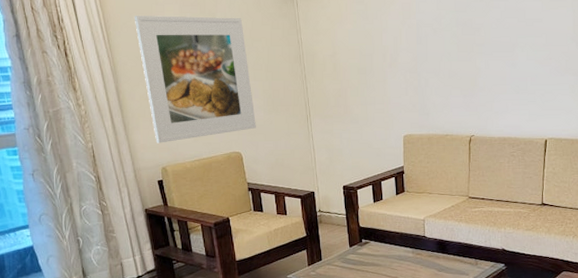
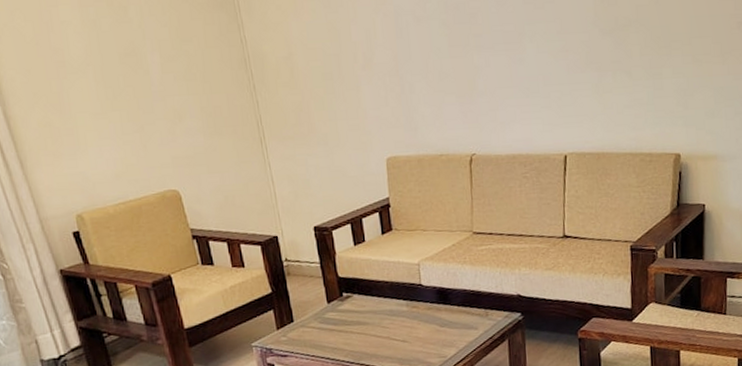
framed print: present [134,15,256,143] -> none [17,11,196,184]

